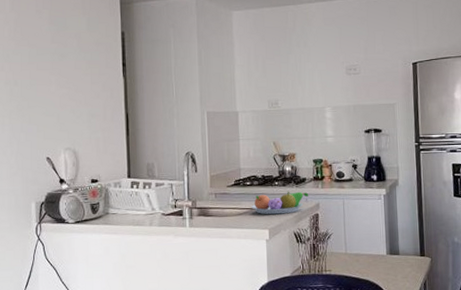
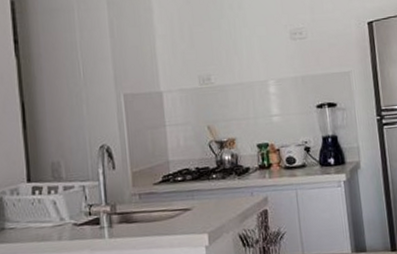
fruit bowl: present [251,191,309,215] -> none [185,184,255,216]

